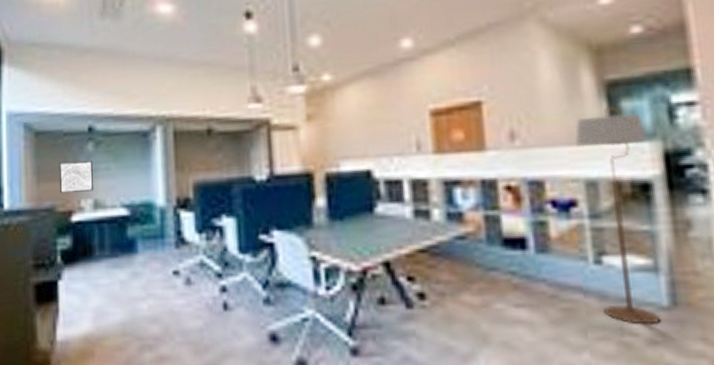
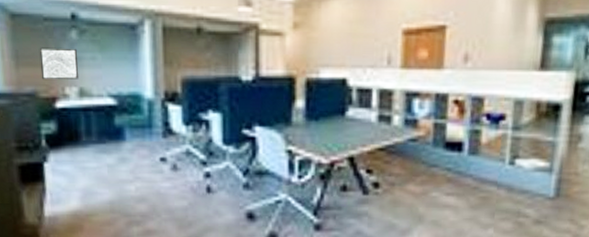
floor lamp: present [574,106,660,325] -> none [509,40,566,210]

